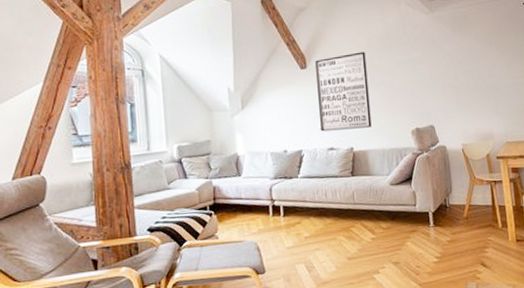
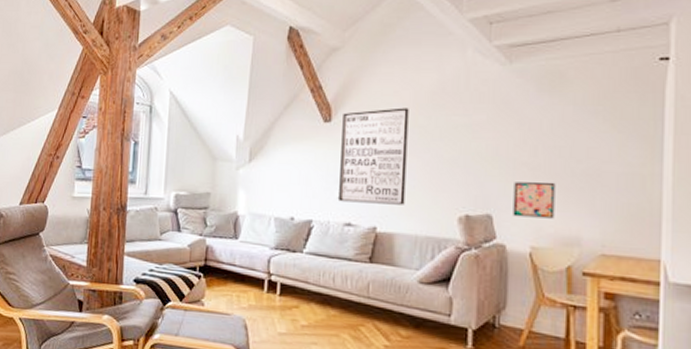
wall art: none [445,96,475,124] -> present [513,182,556,219]

